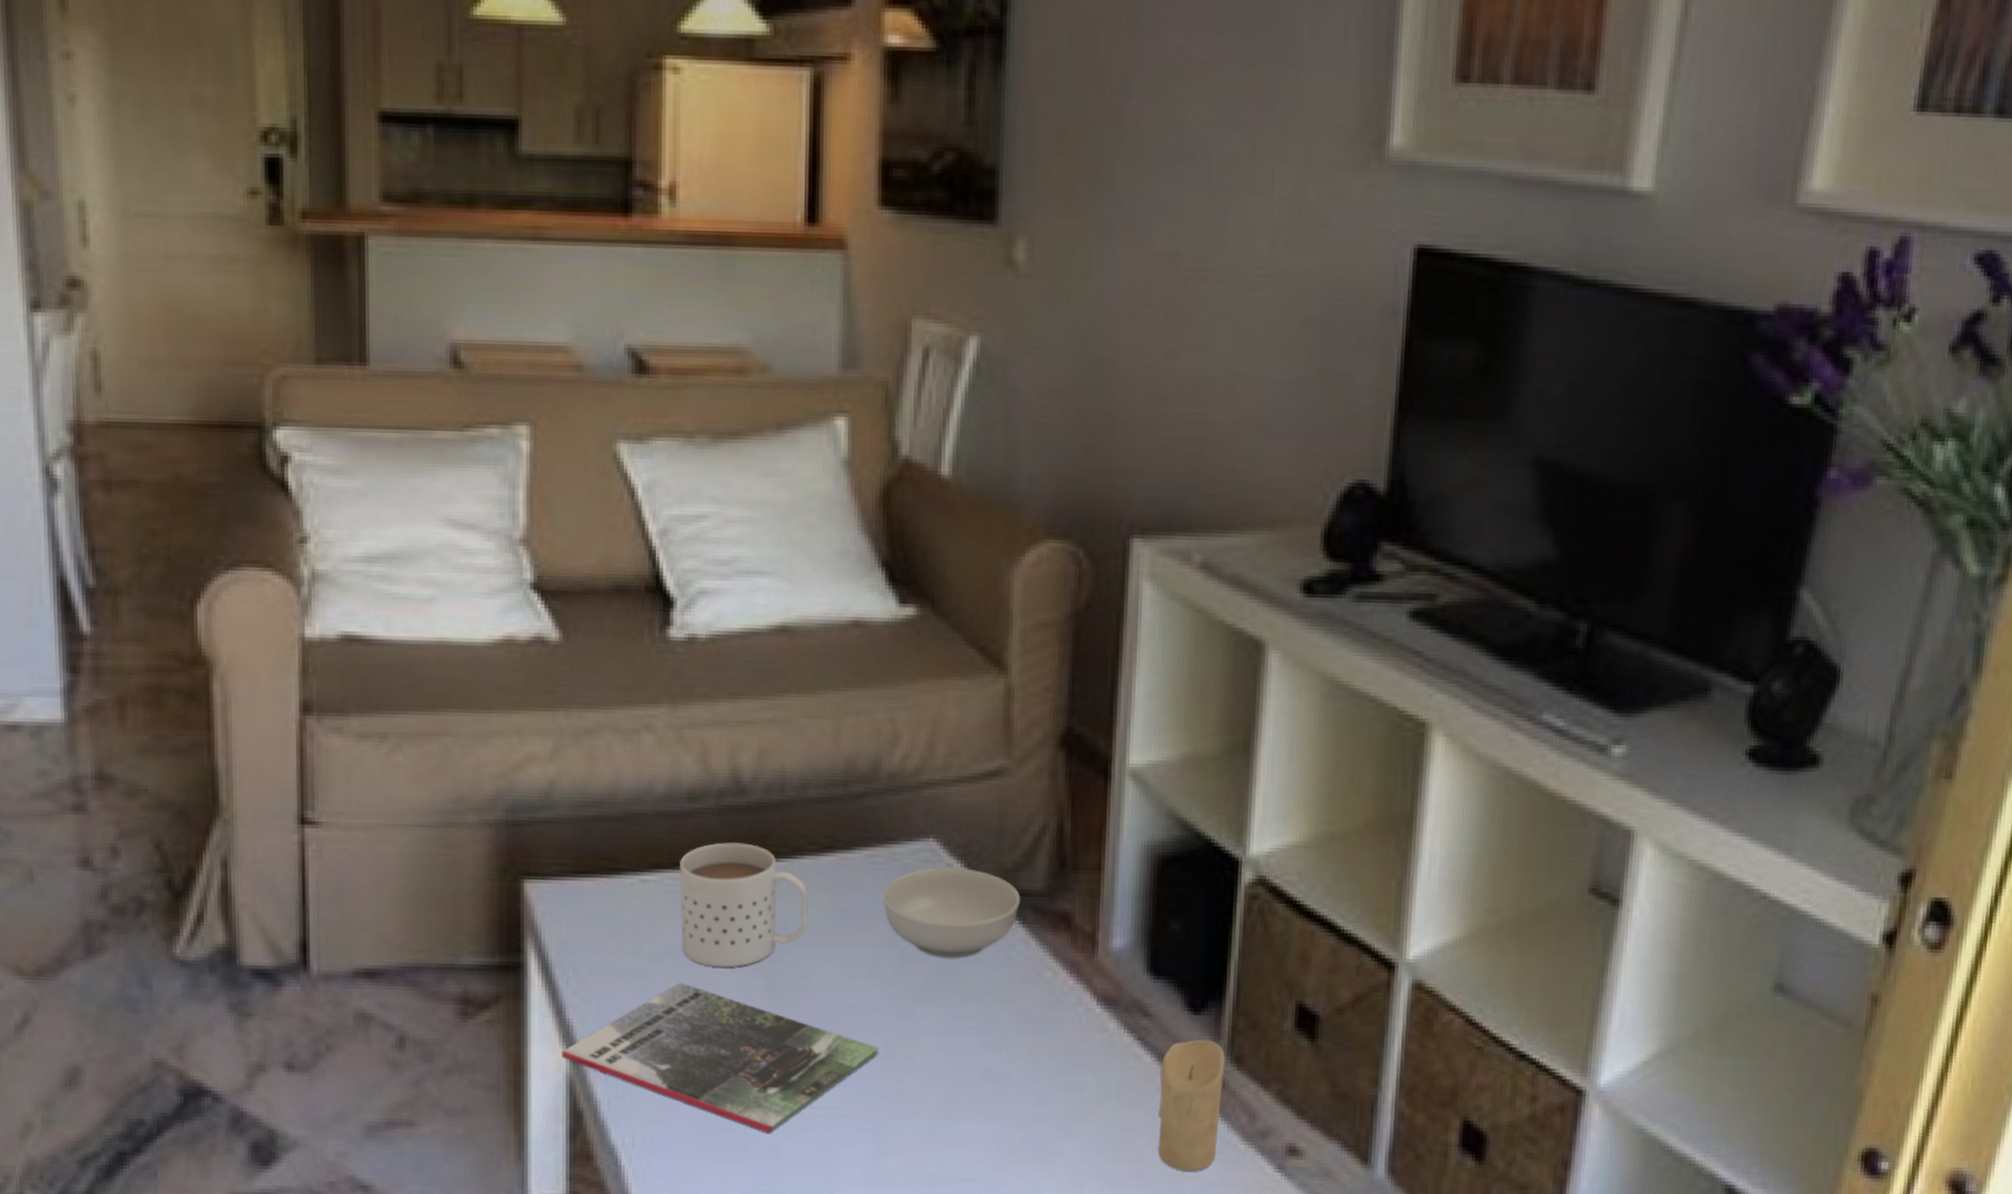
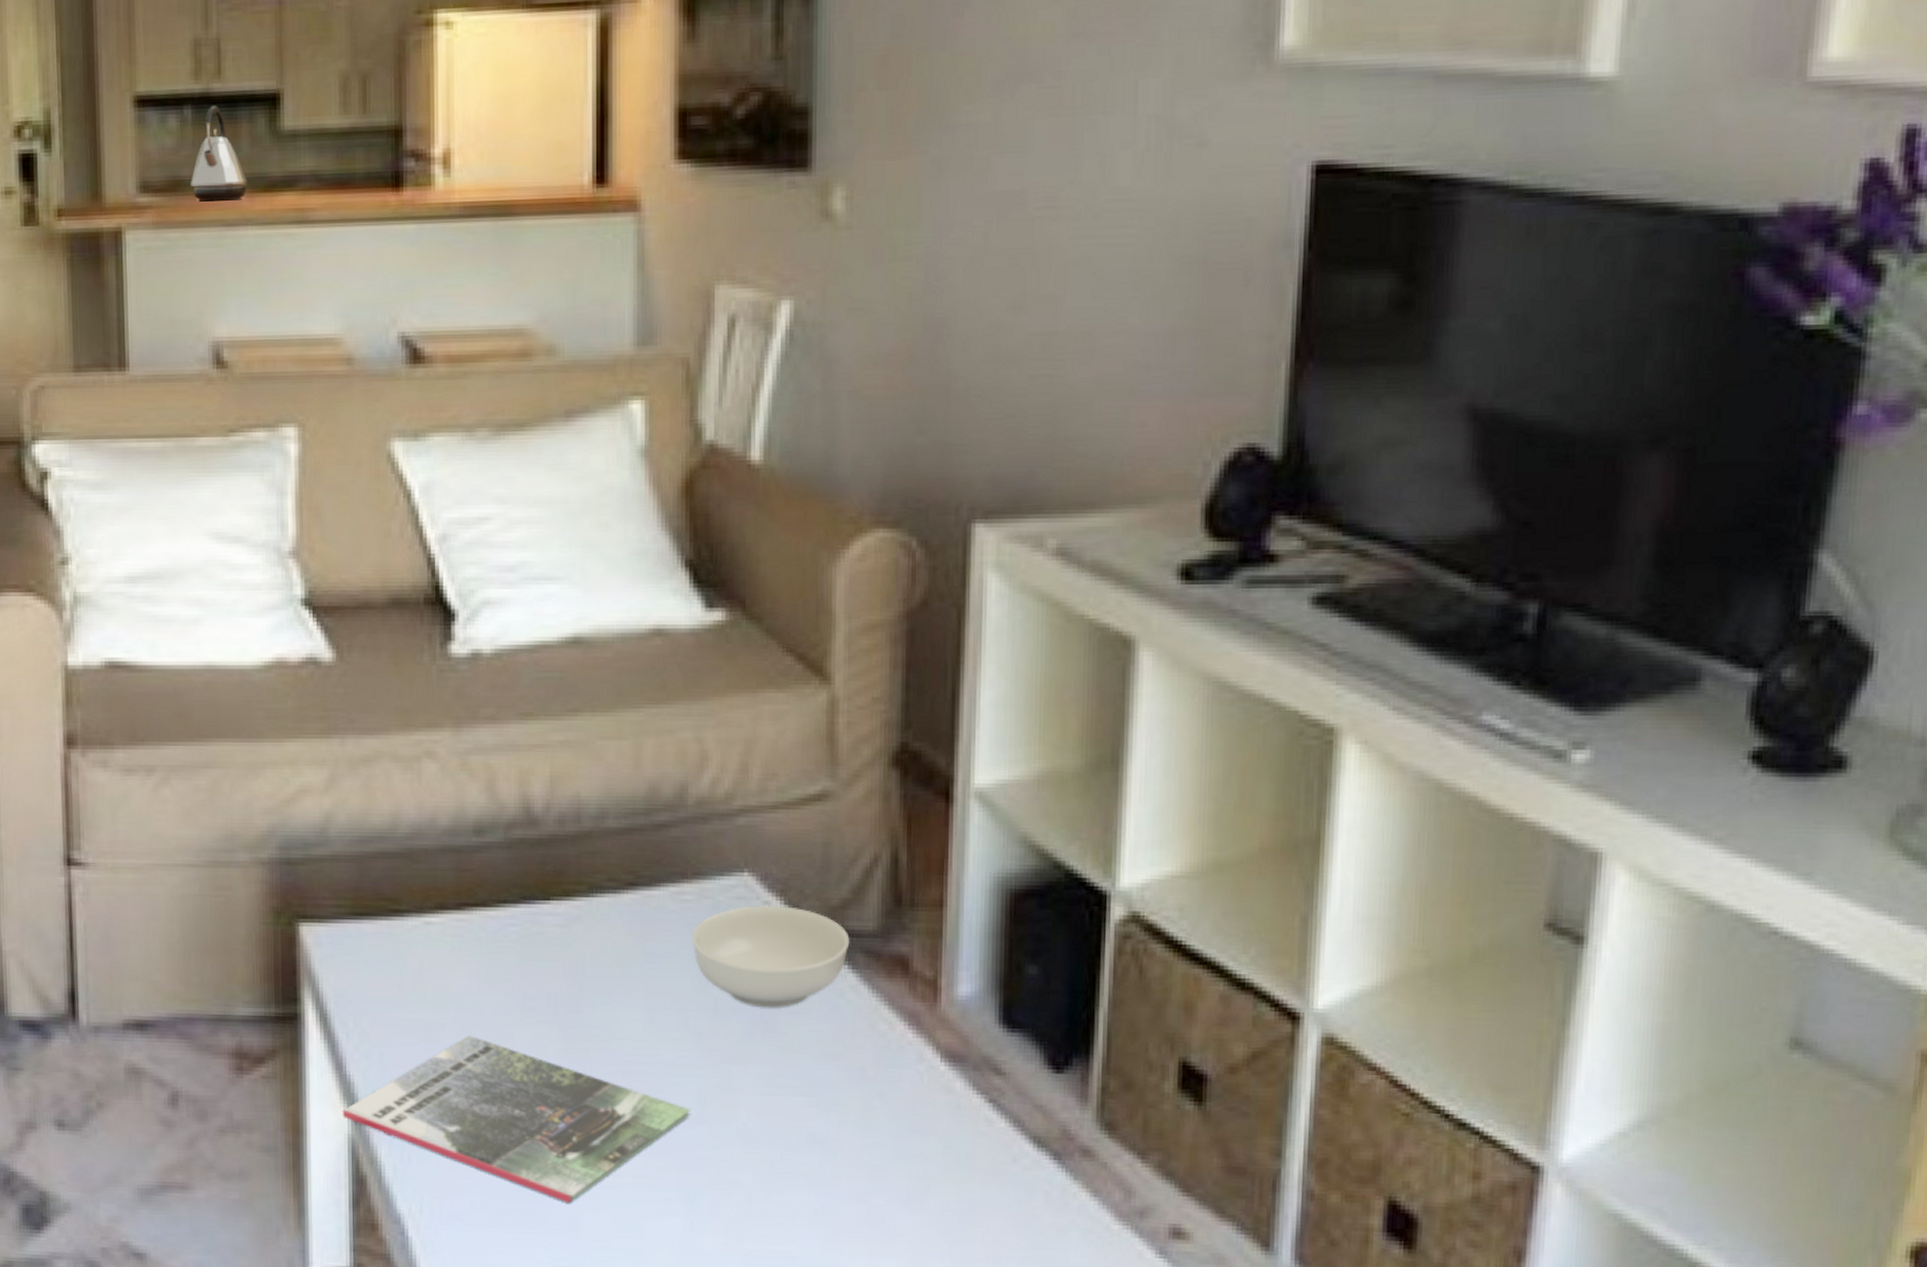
kettle: none [432,126,487,215] -> present [191,105,248,202]
mug: present [679,842,809,968] -> none [465,880,610,1019]
candle: present [1158,1039,1226,1172] -> none [1015,1101,1094,1255]

